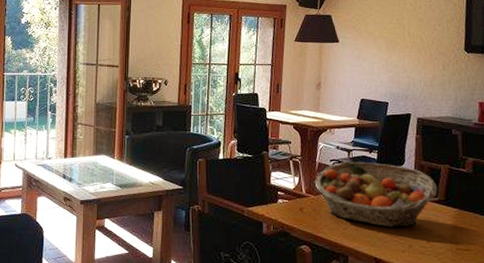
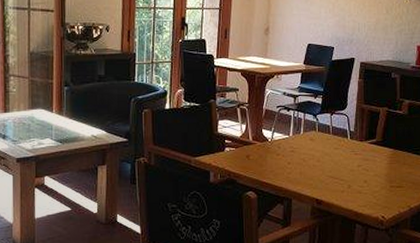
fruit basket: present [314,161,438,228] -> none [261,107,376,170]

